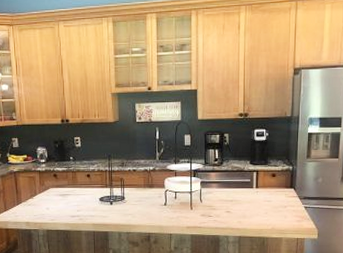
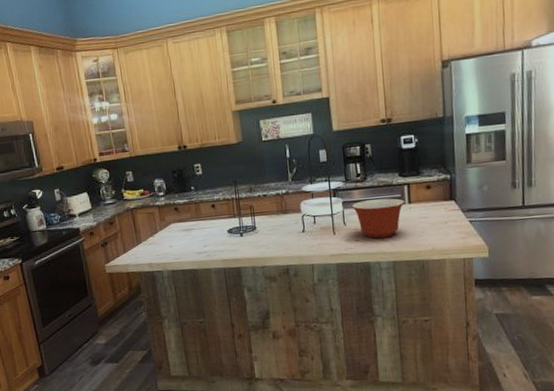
mixing bowl: none [208,182,253,216] -> present [351,198,405,239]

